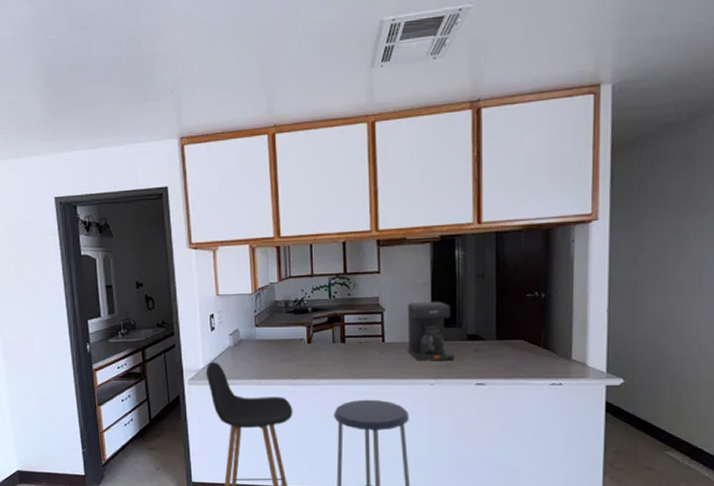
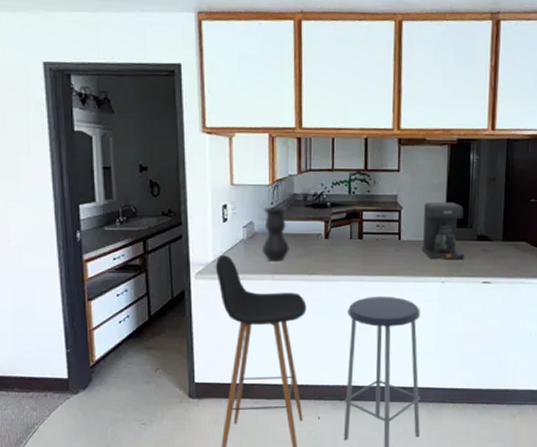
vase: none [247,315,274,367] -> present [261,207,289,262]

